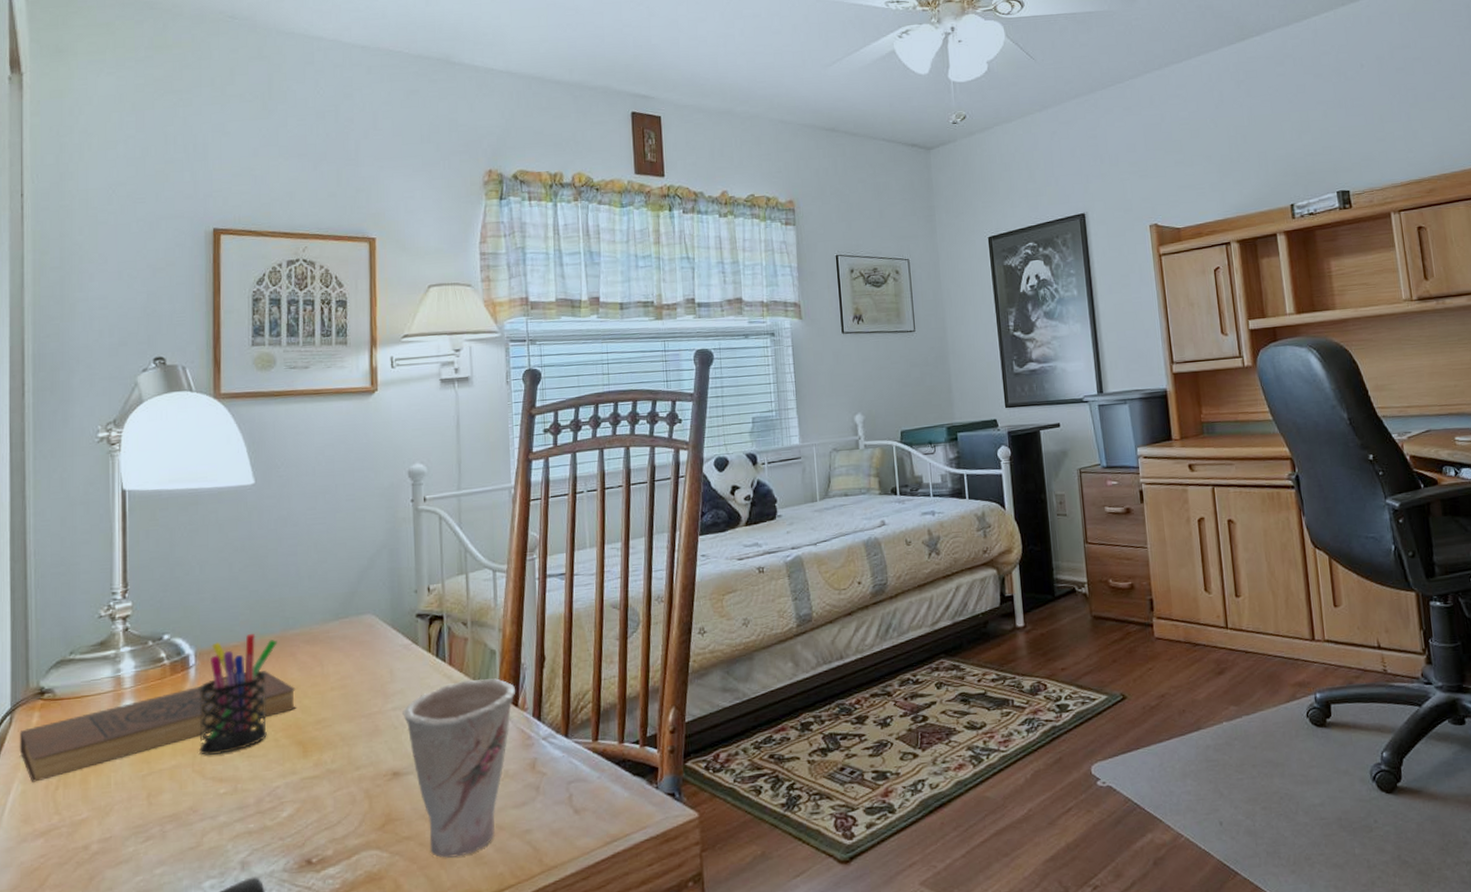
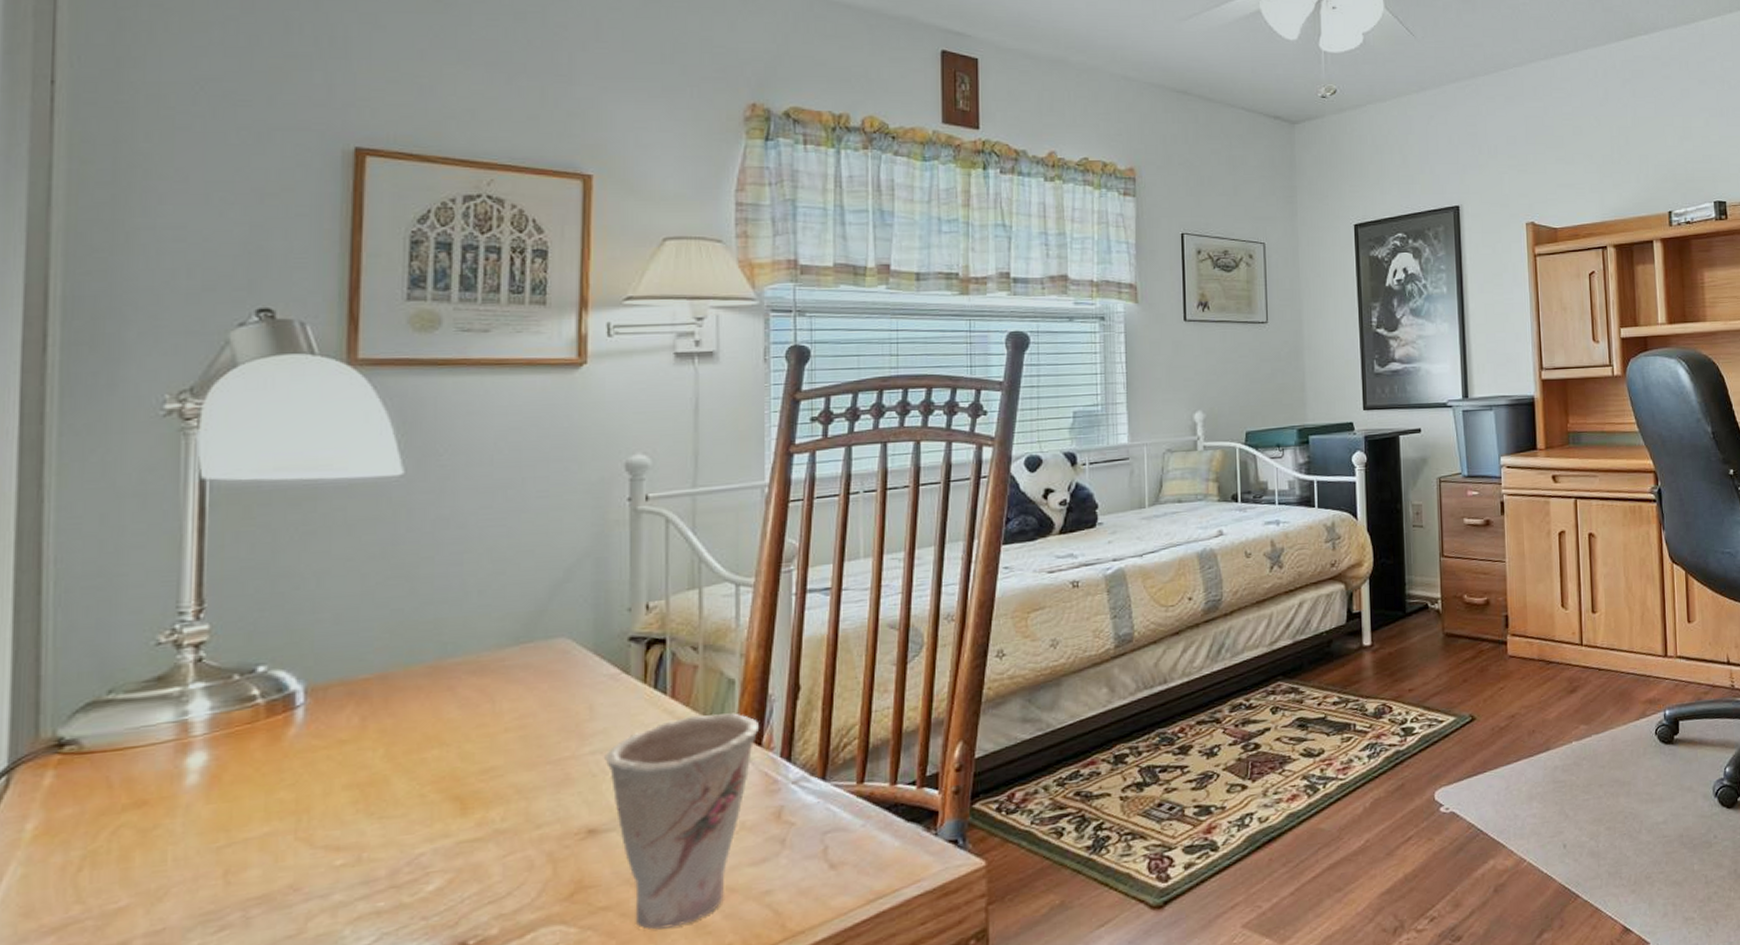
book: present [19,671,296,782] -> none [20,709,454,863]
pen holder: present [198,634,277,755] -> none [306,663,429,818]

